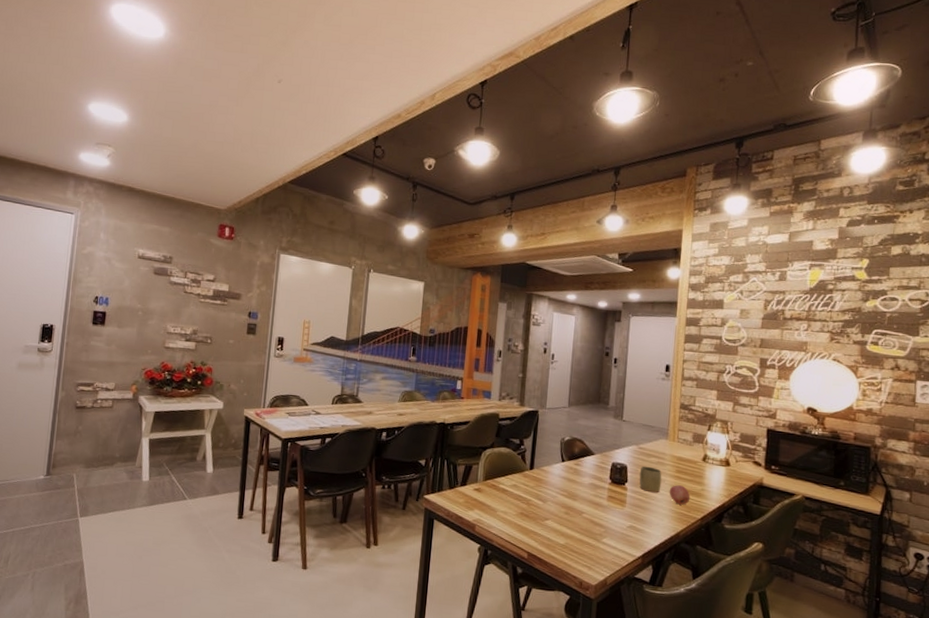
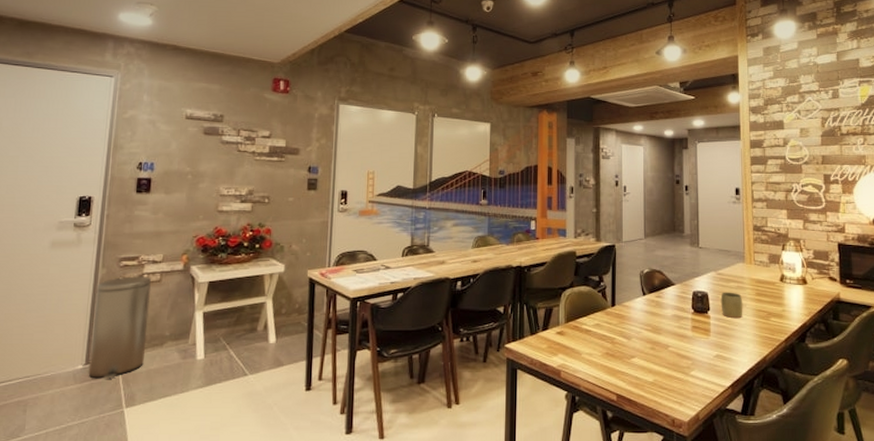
pedal bin: none [48,400,104,490] -> present [88,276,151,379]
fruit: present [669,485,690,505] -> none [751,308,773,328]

